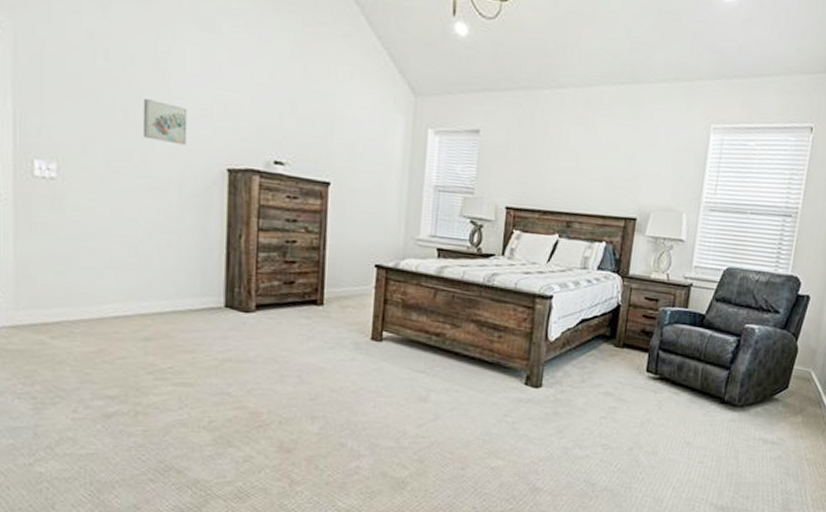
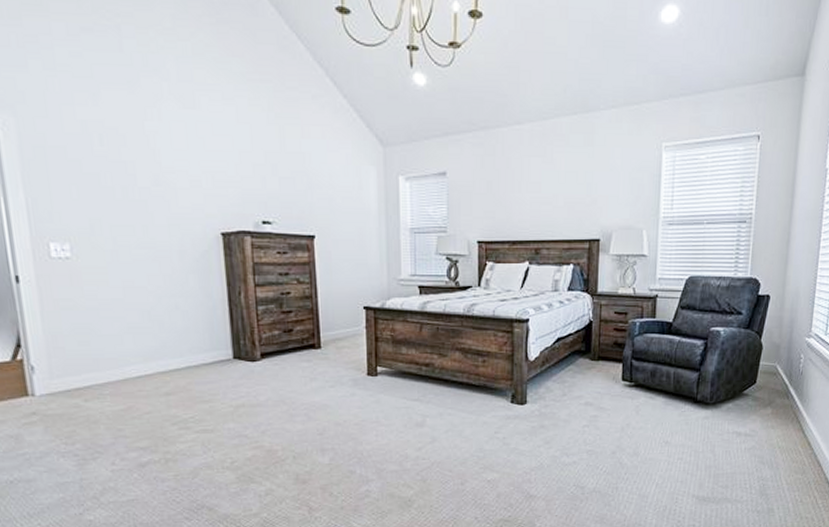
wall art: present [142,99,188,146] -> none [138,177,183,216]

